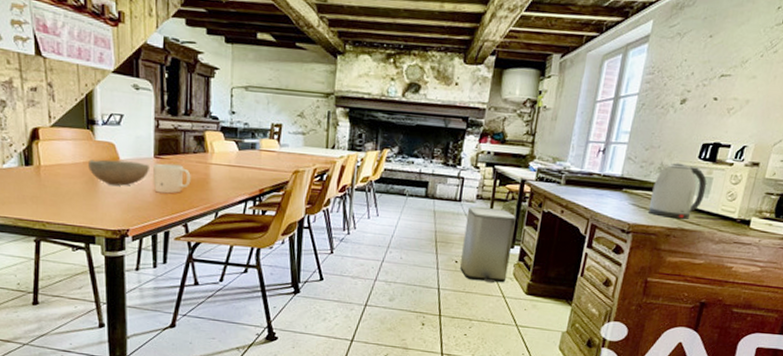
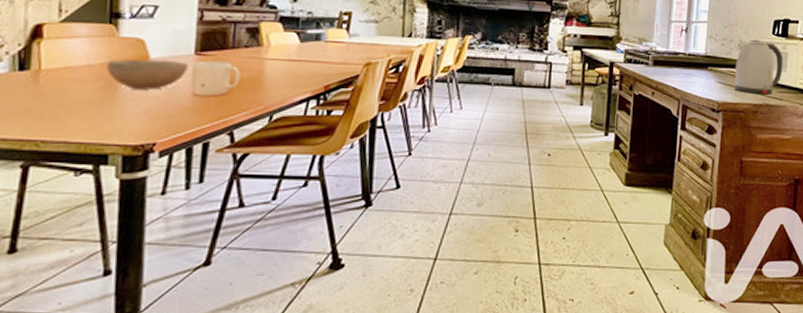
pedal bin: present [460,207,516,284] -> none [554,93,608,176]

